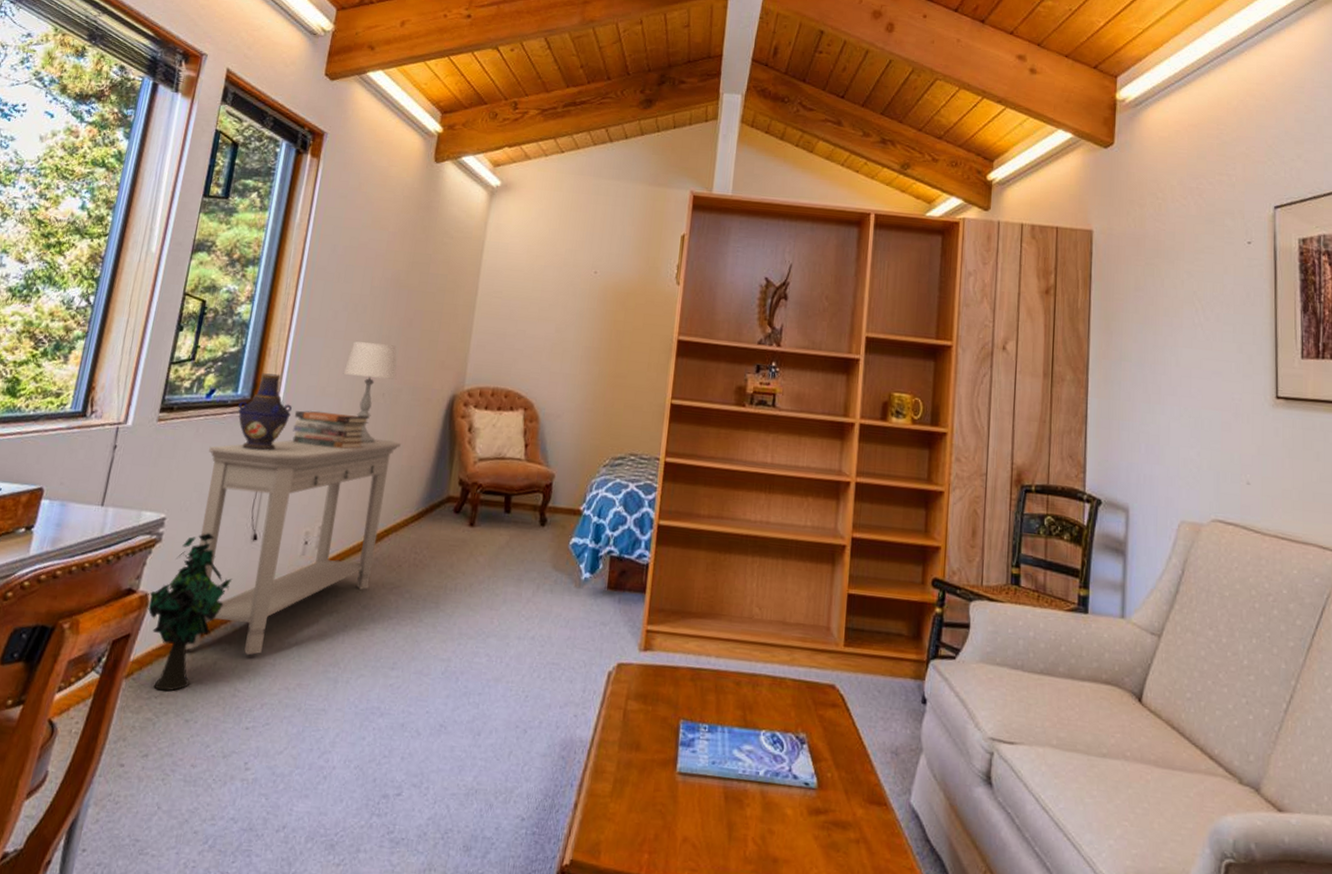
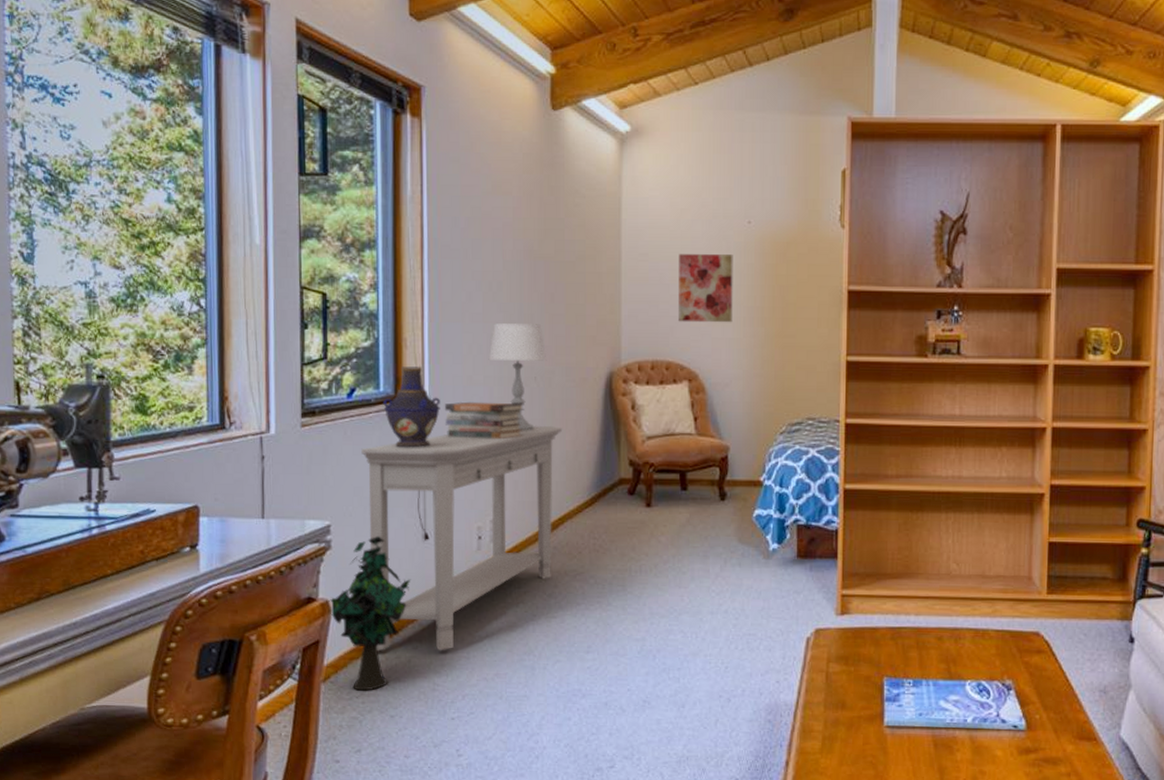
wall art: none [521,294,578,360] -> present [677,254,733,323]

